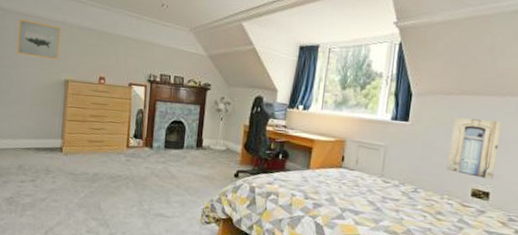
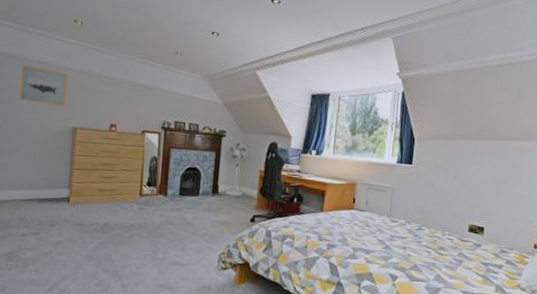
wall art: present [446,117,502,180] -> none [446,160,492,216]

